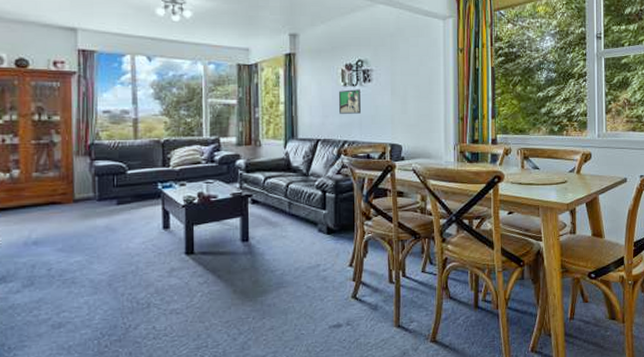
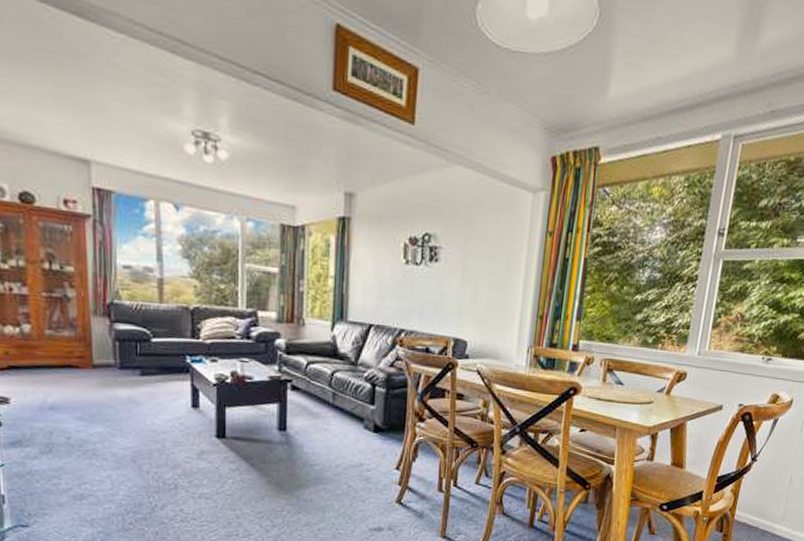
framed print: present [338,89,361,114] -> none [397,268,425,299]

